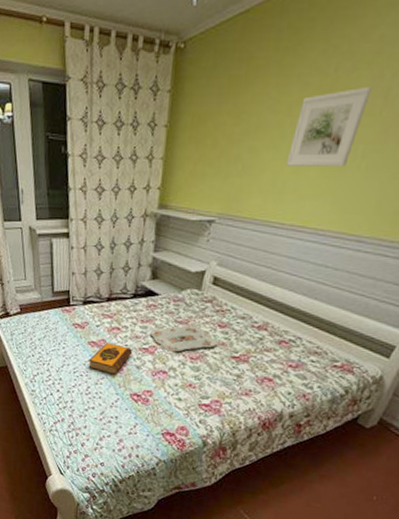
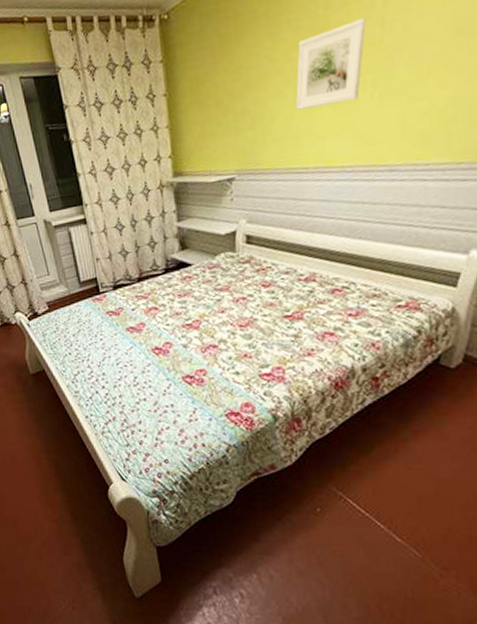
hardback book: present [88,343,132,375] -> none [130,325,175,359]
serving tray: present [150,325,217,352] -> none [191,290,265,323]

